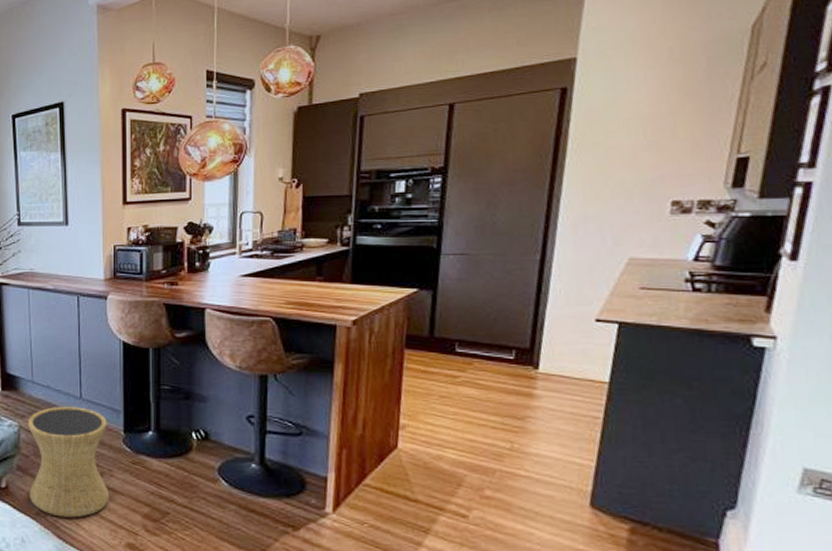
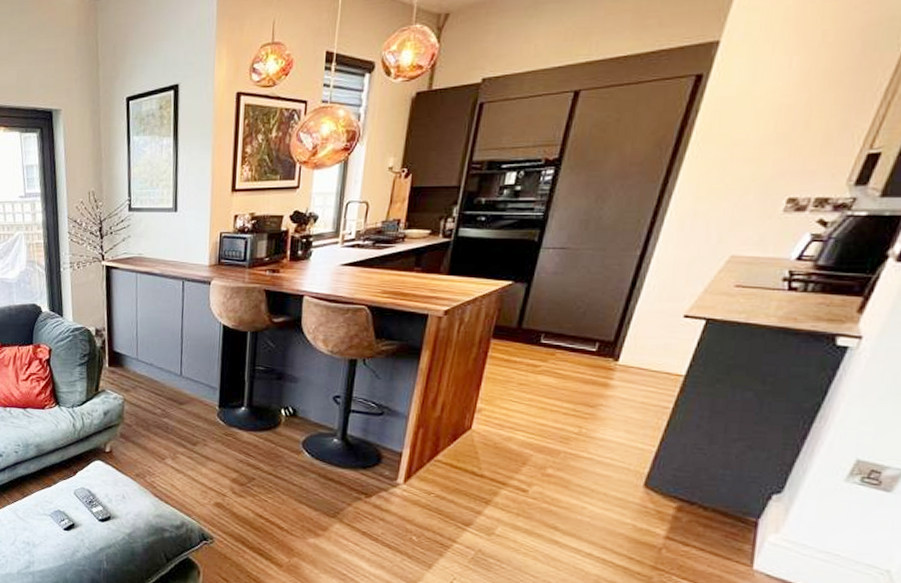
side table: present [27,406,110,518] -> none [130,382,204,480]

